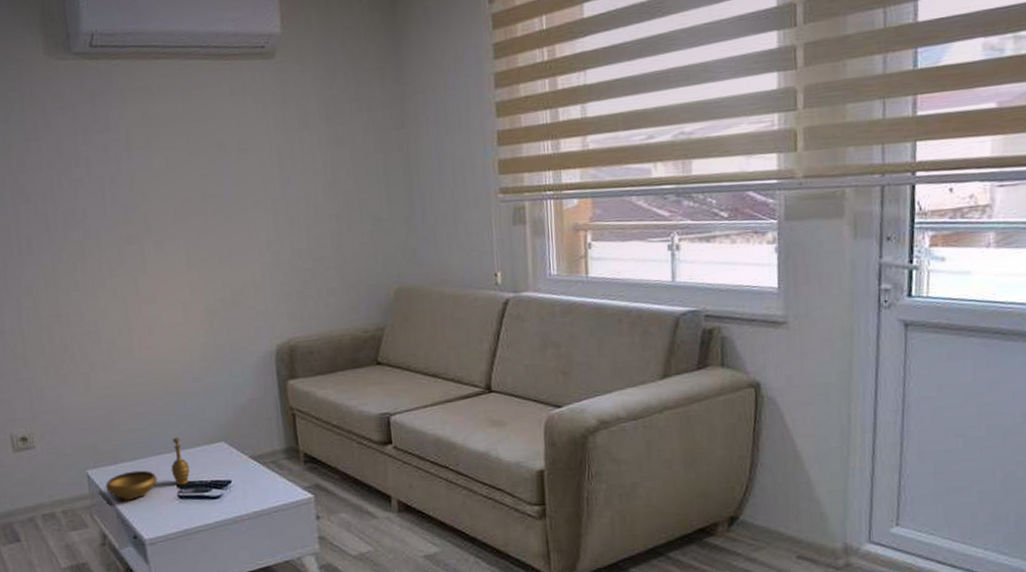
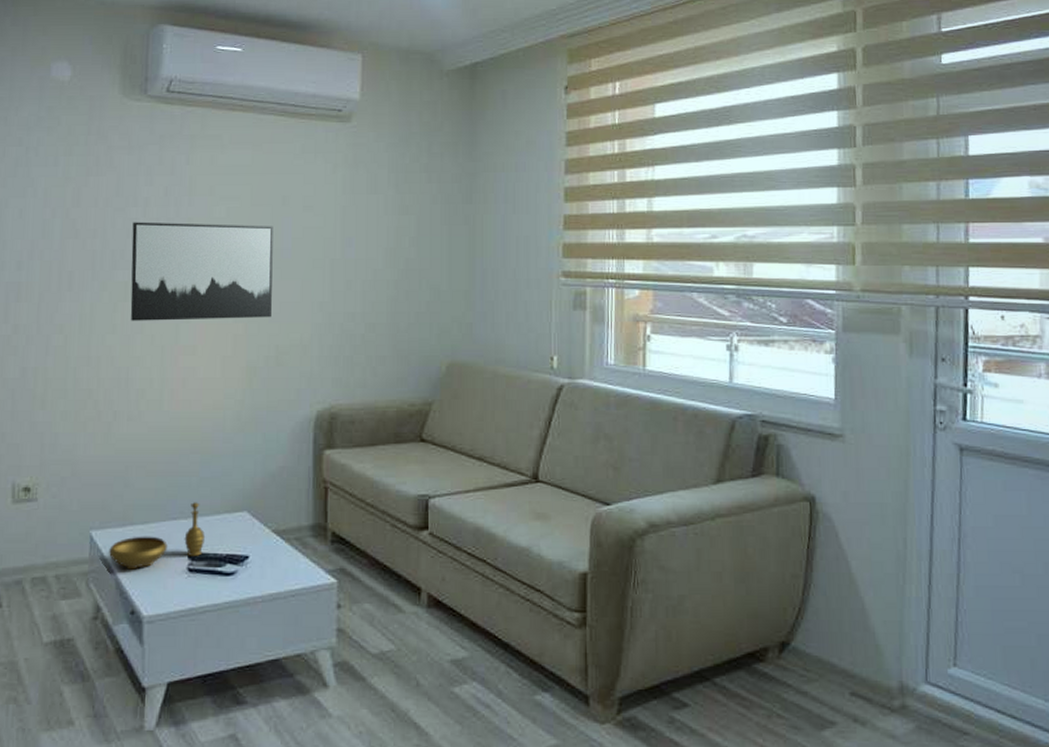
wall art: none [78,172,222,277] -> present [130,222,273,321]

